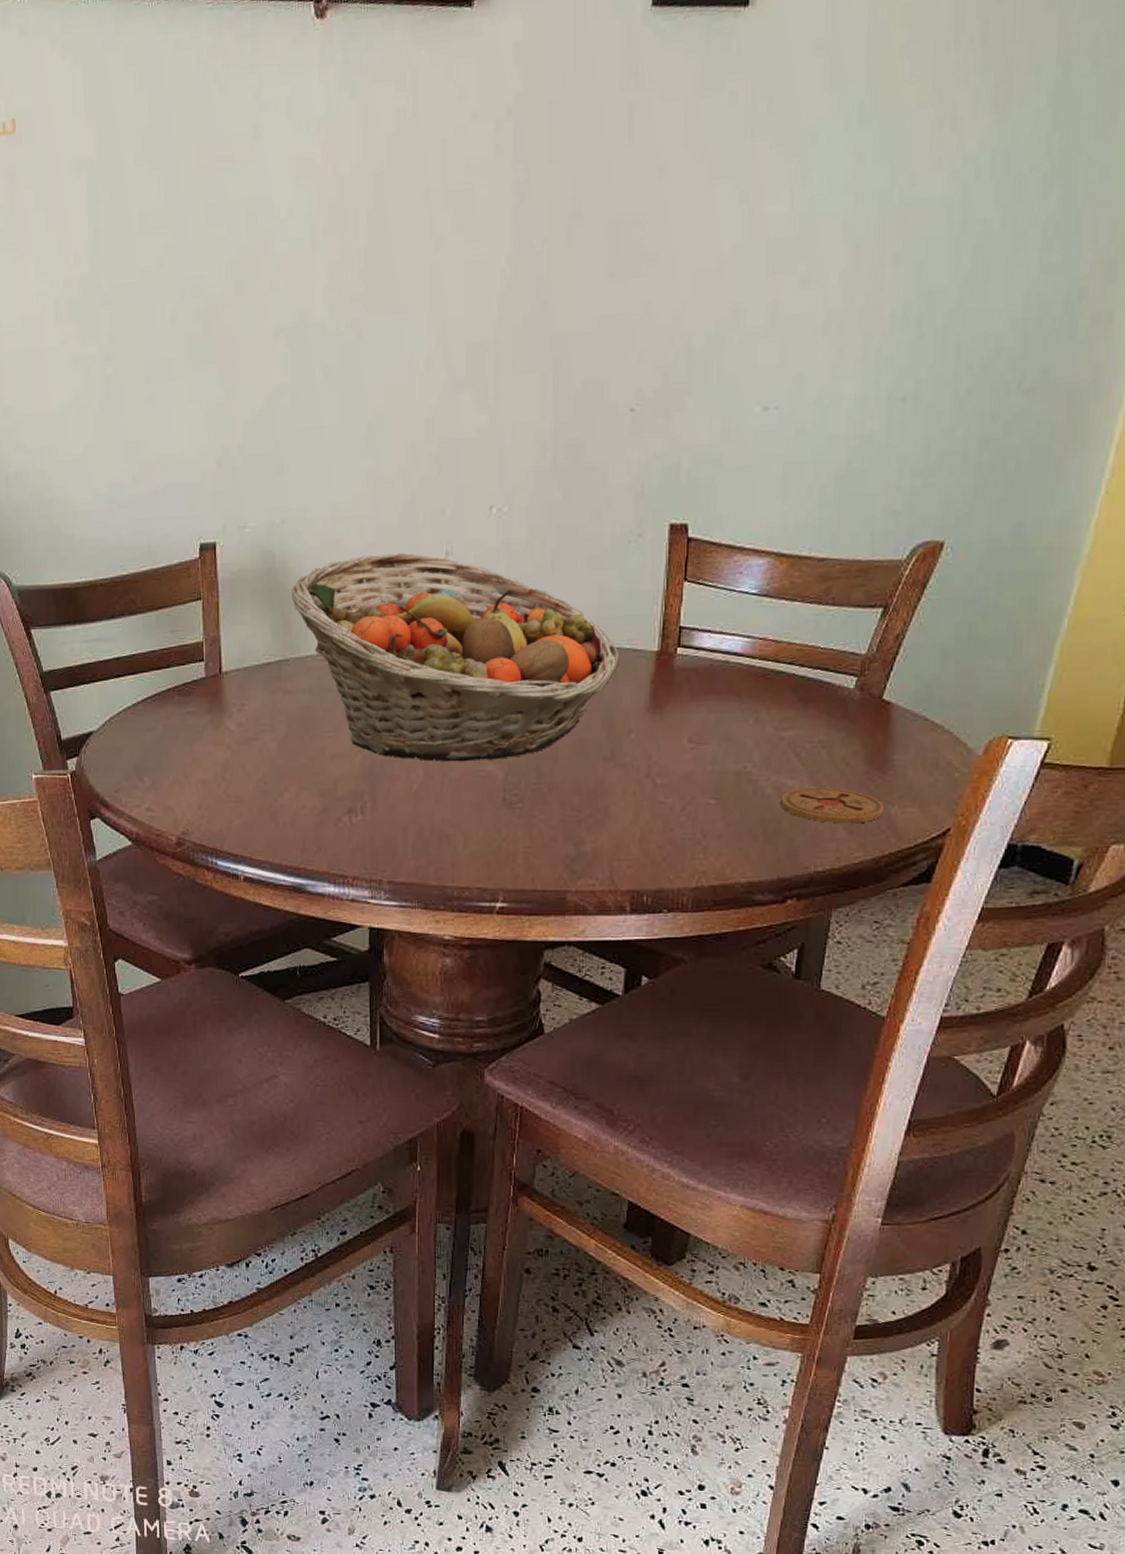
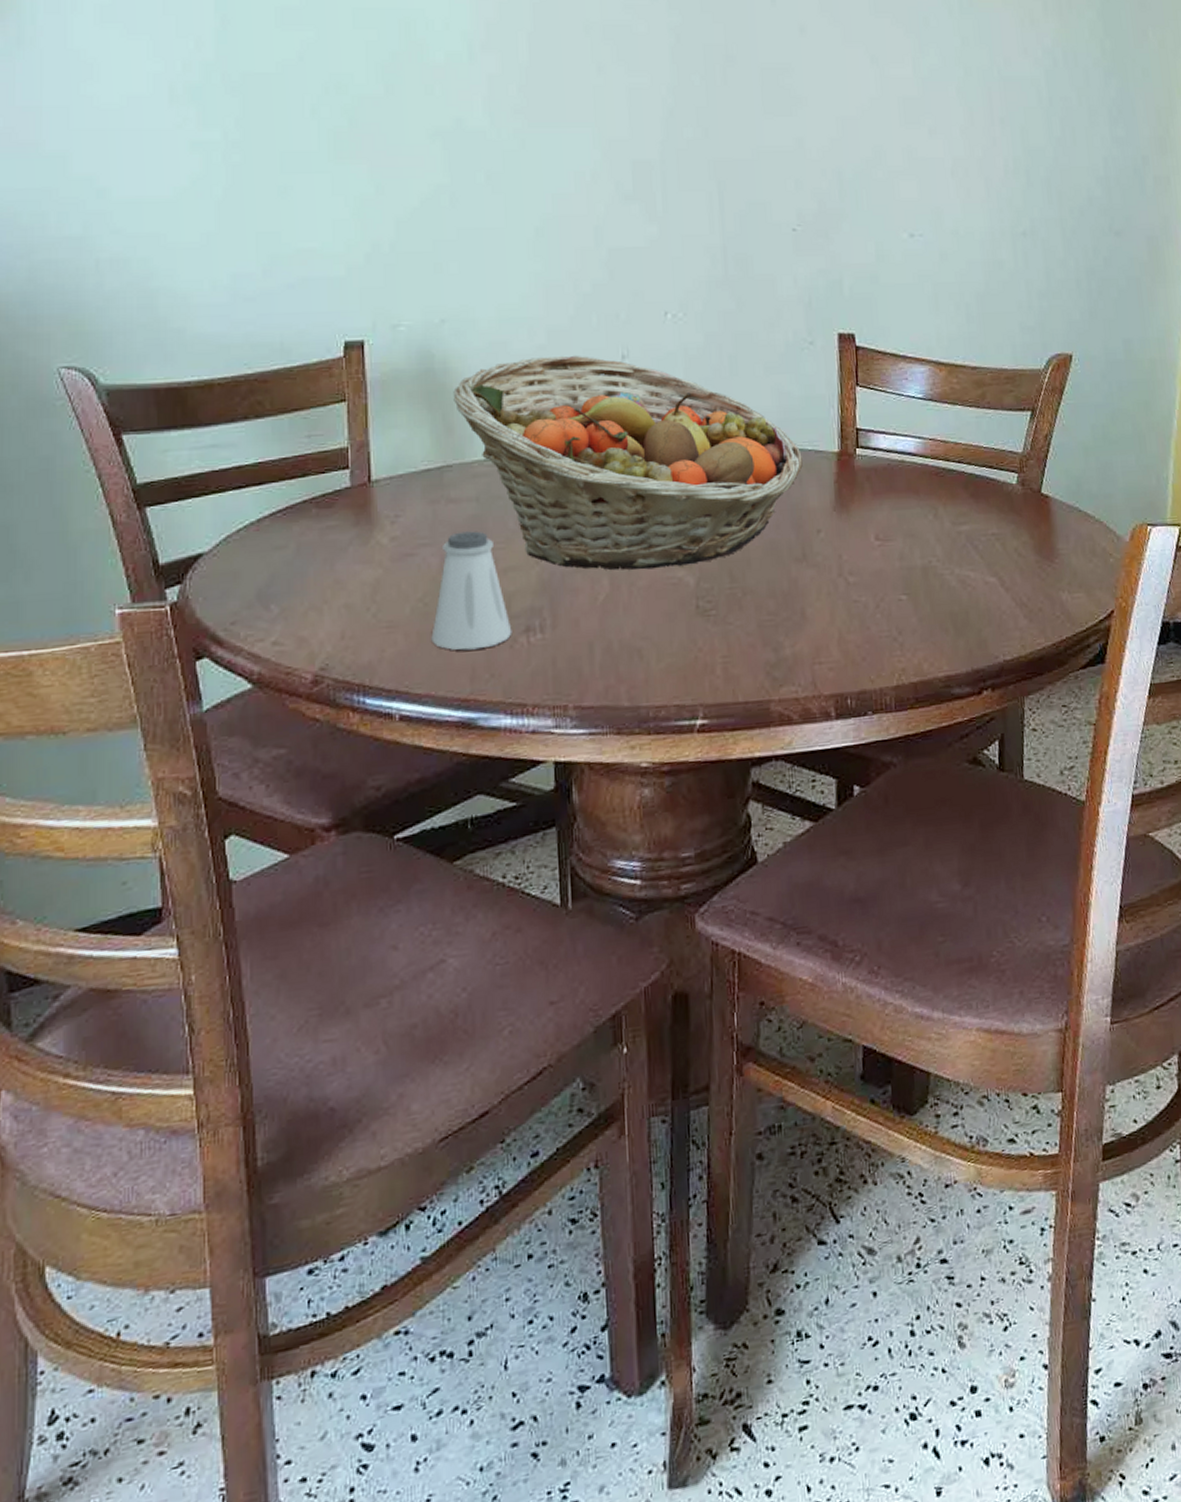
saltshaker: none [270,720,337,826] -> present [431,531,512,651]
coaster: present [779,787,884,824] -> none [964,577,1056,612]

